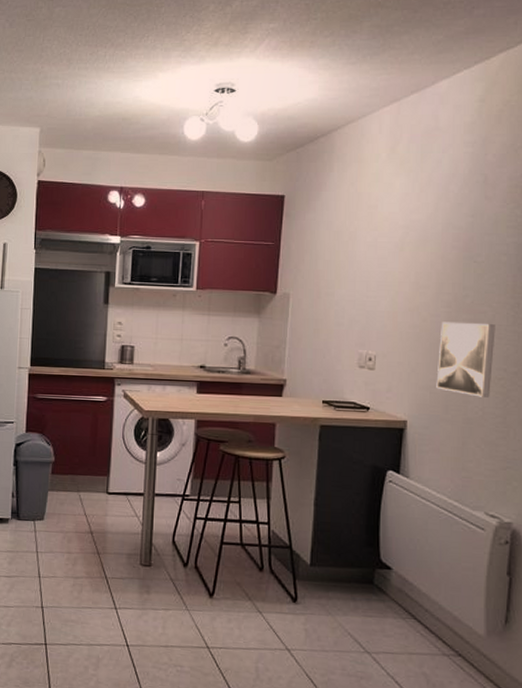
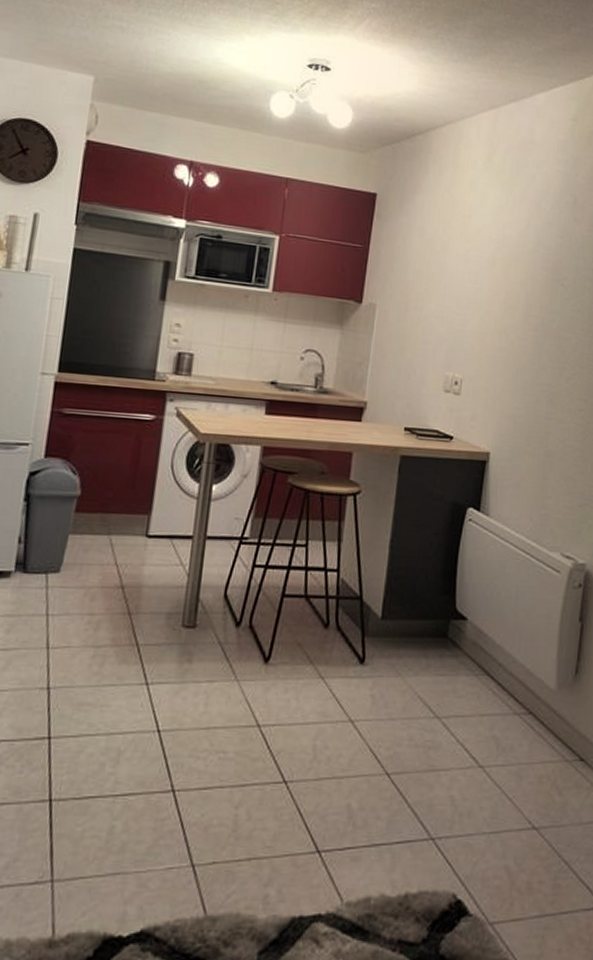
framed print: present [436,321,495,398] -> none [520,346,578,429]

